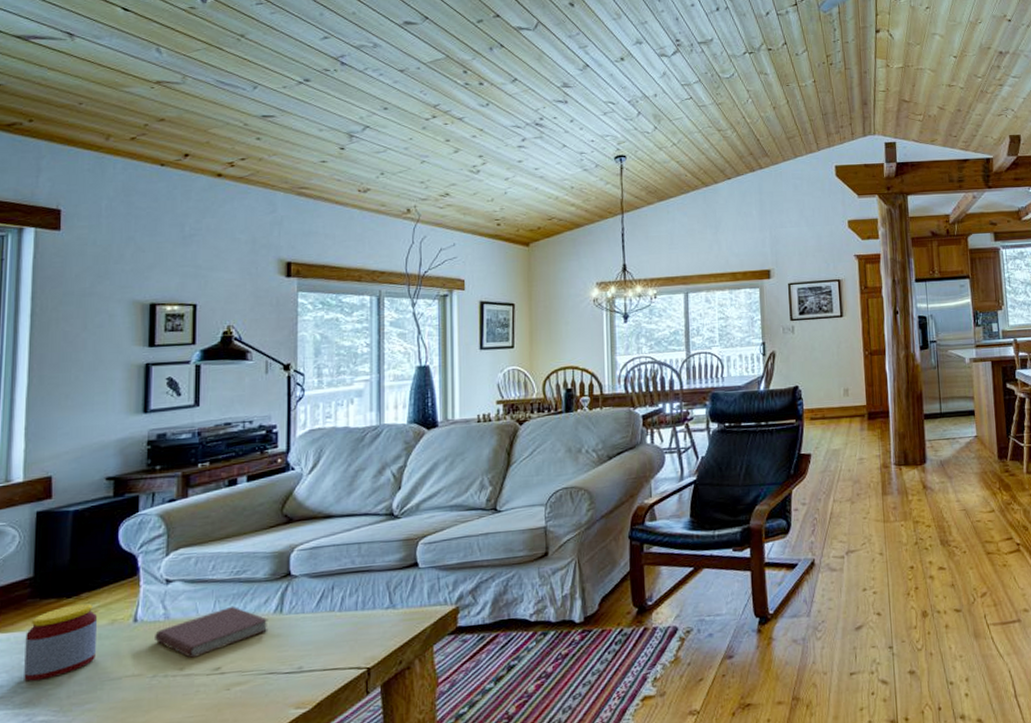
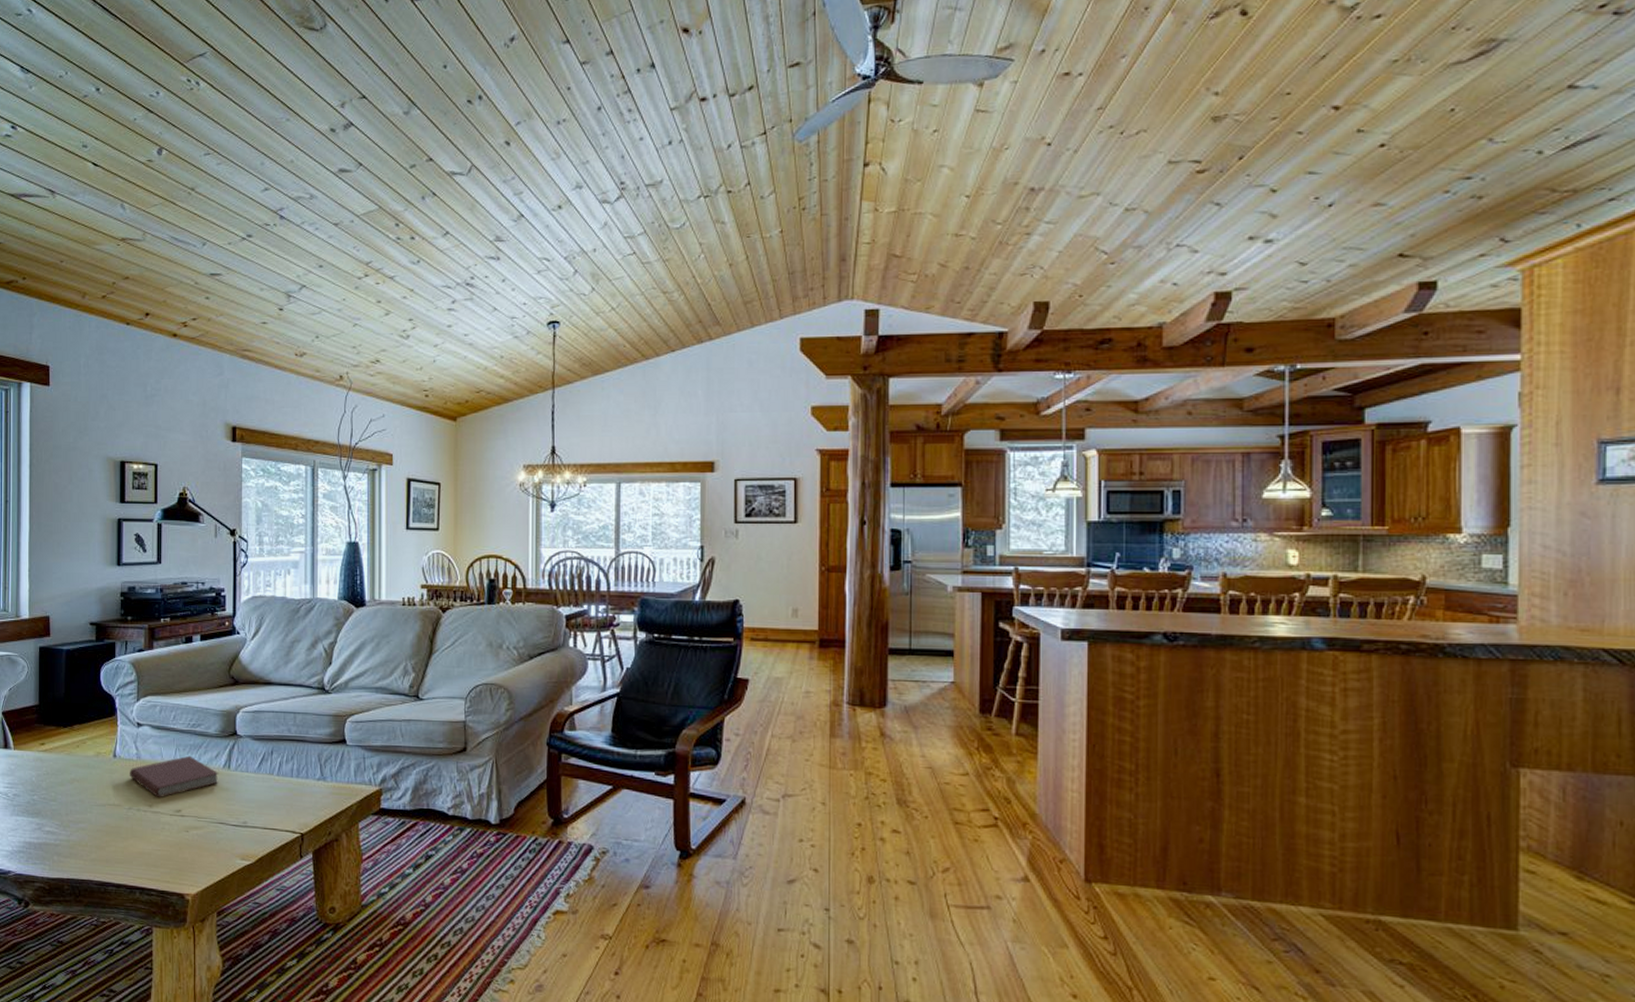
jar: present [24,603,98,681] -> none [35,734,87,796]

